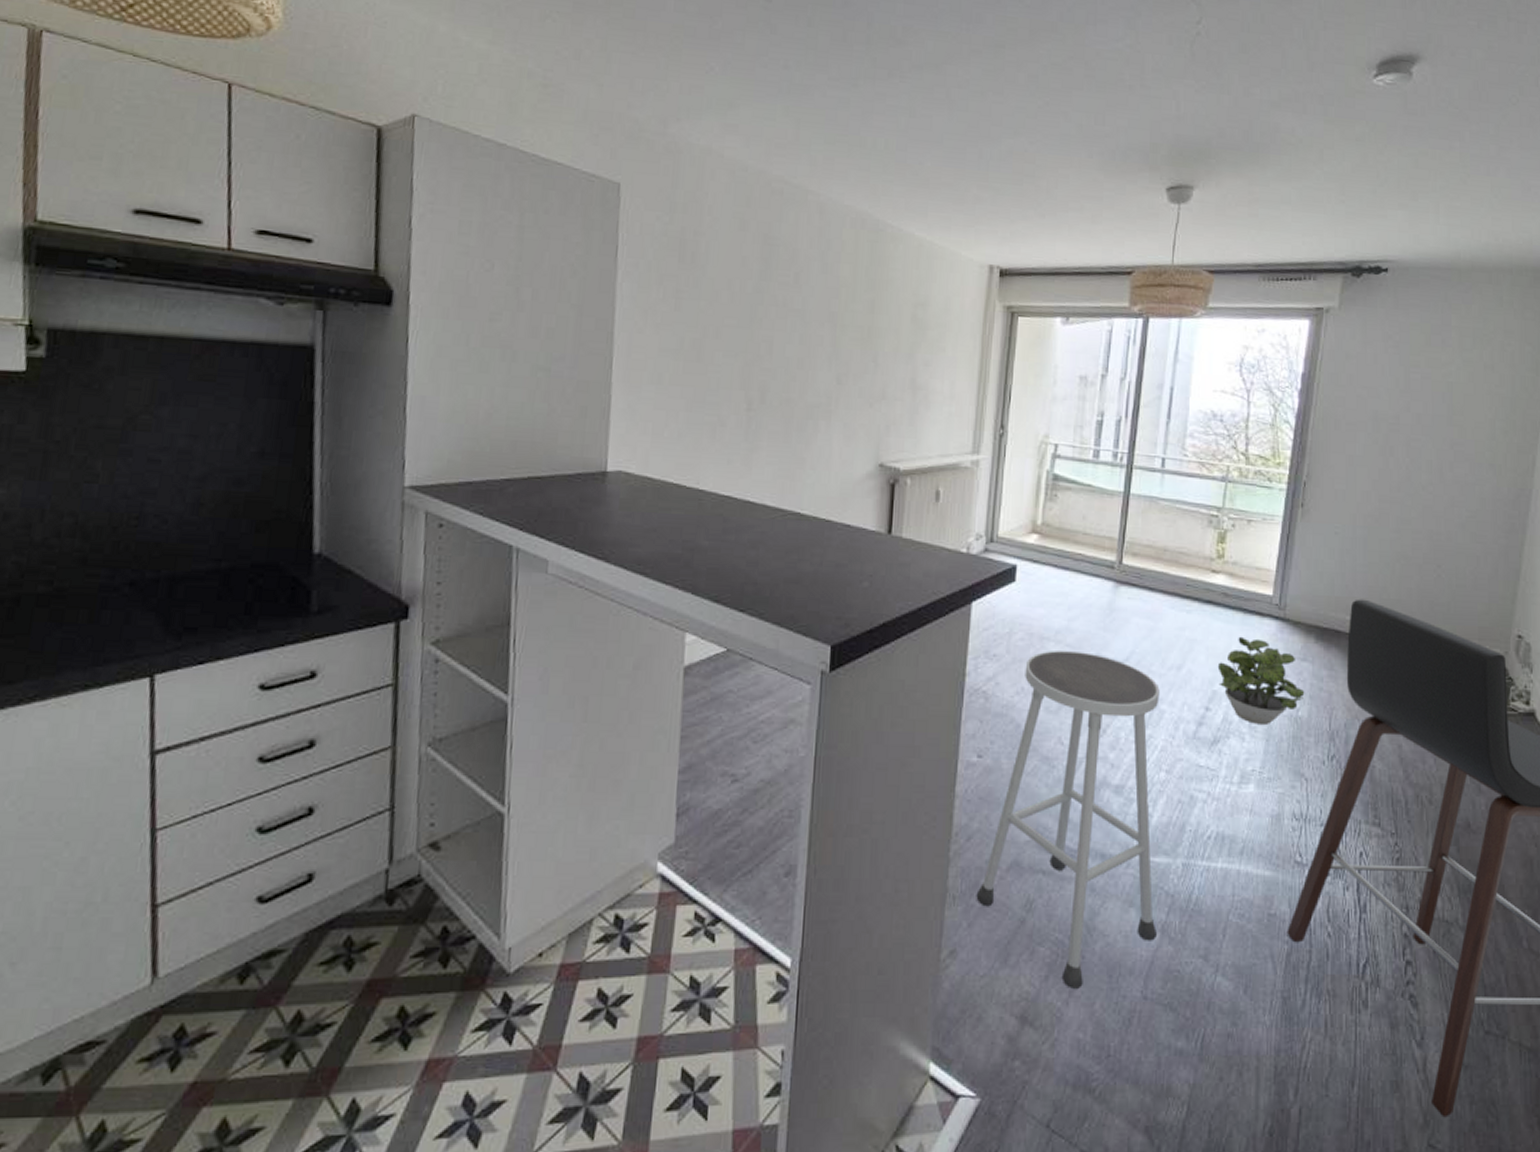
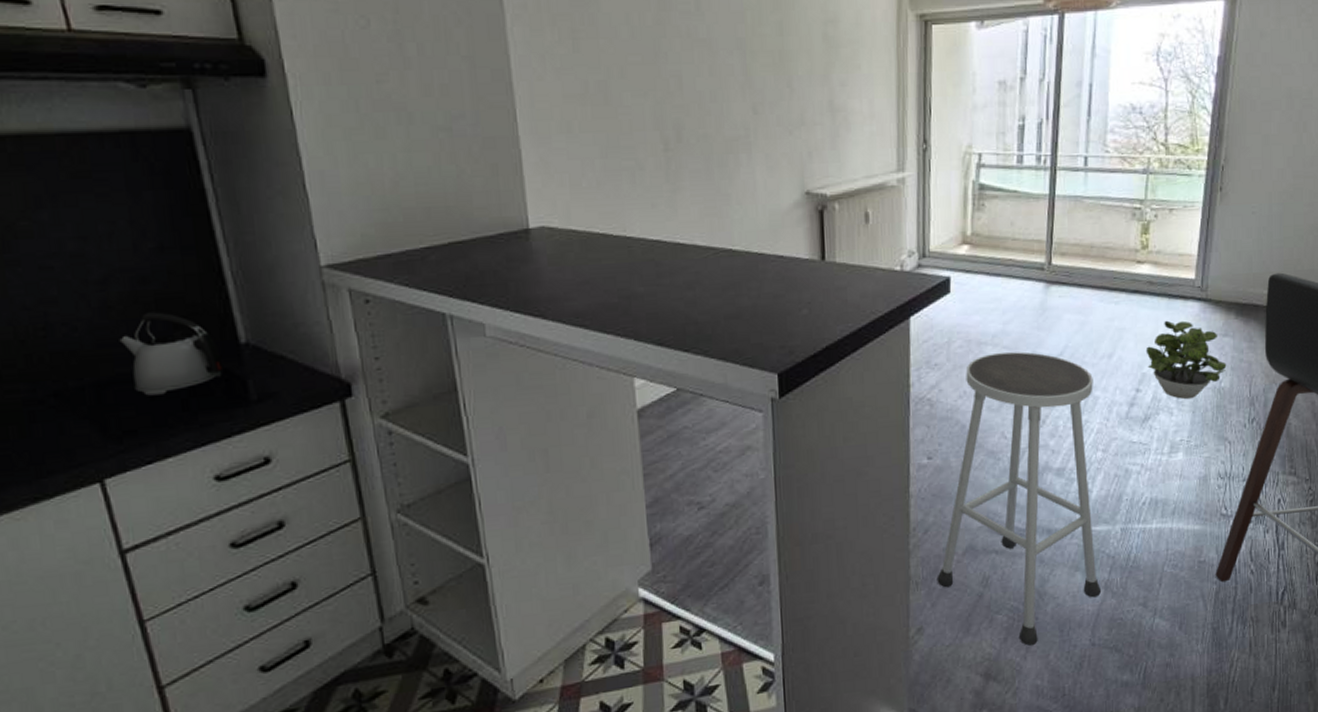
kettle: none [202,513,294,596] -> present [119,312,224,396]

